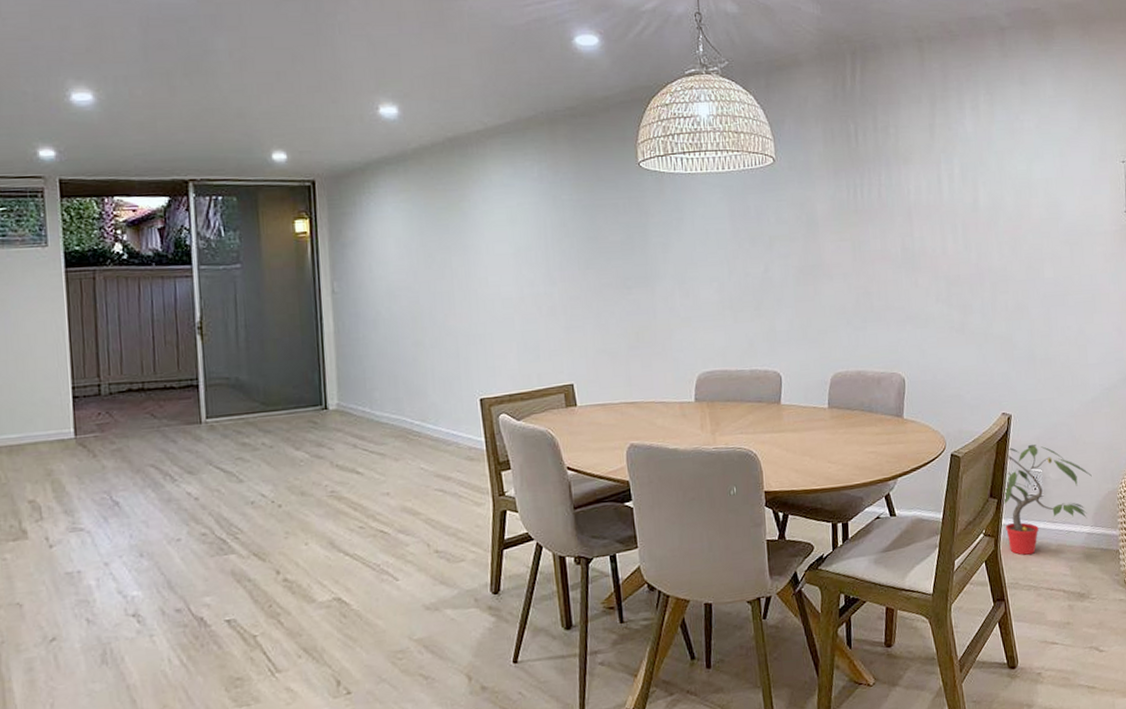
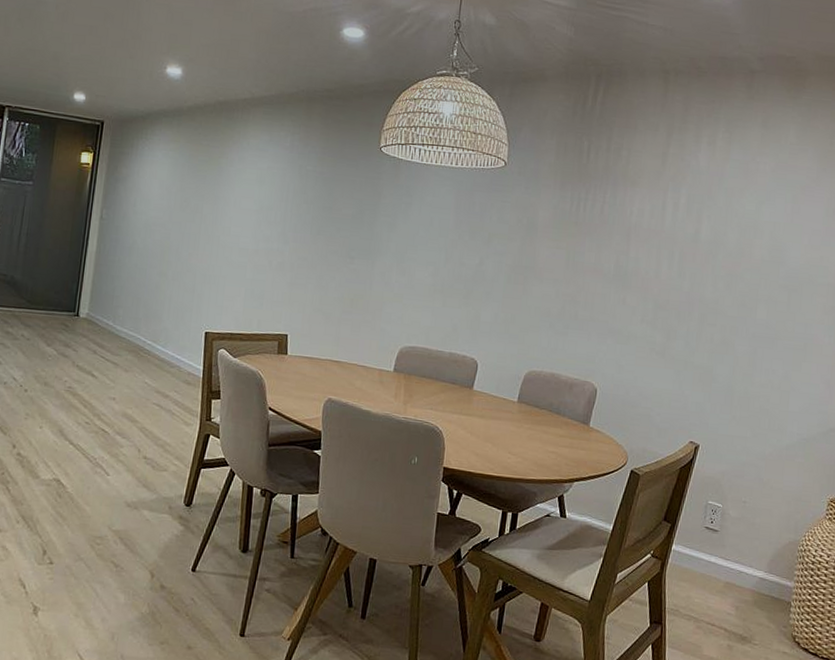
potted plant: present [1002,444,1092,555] -> none [675,476,774,585]

